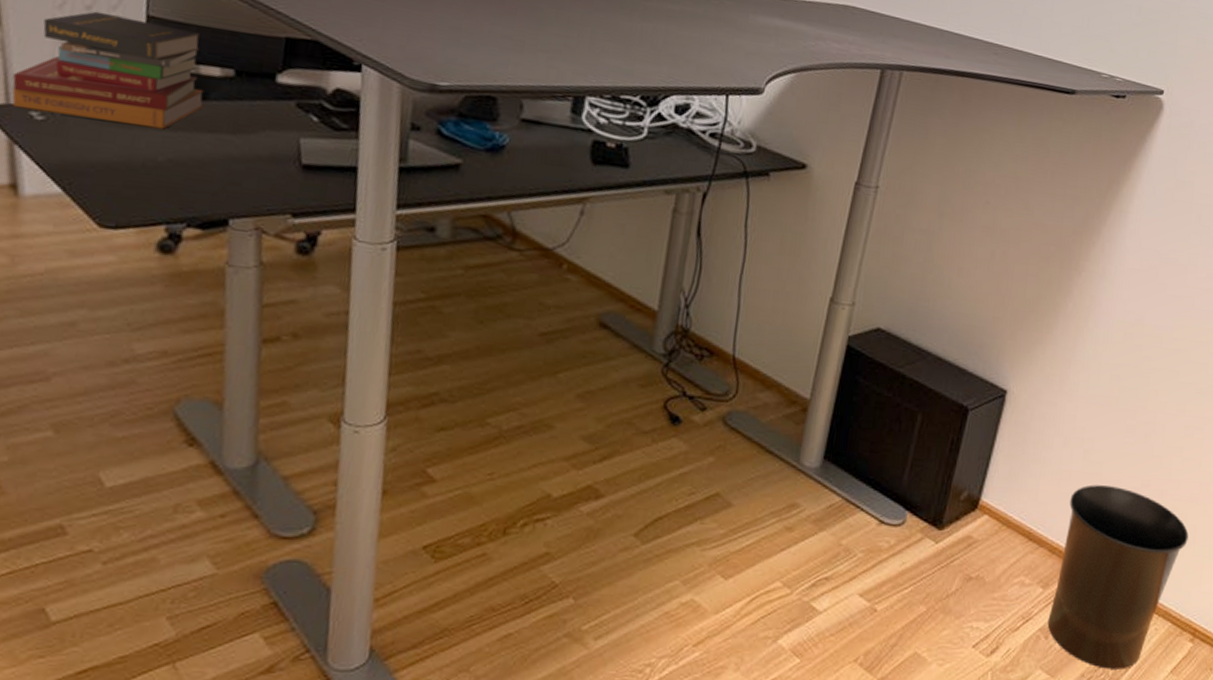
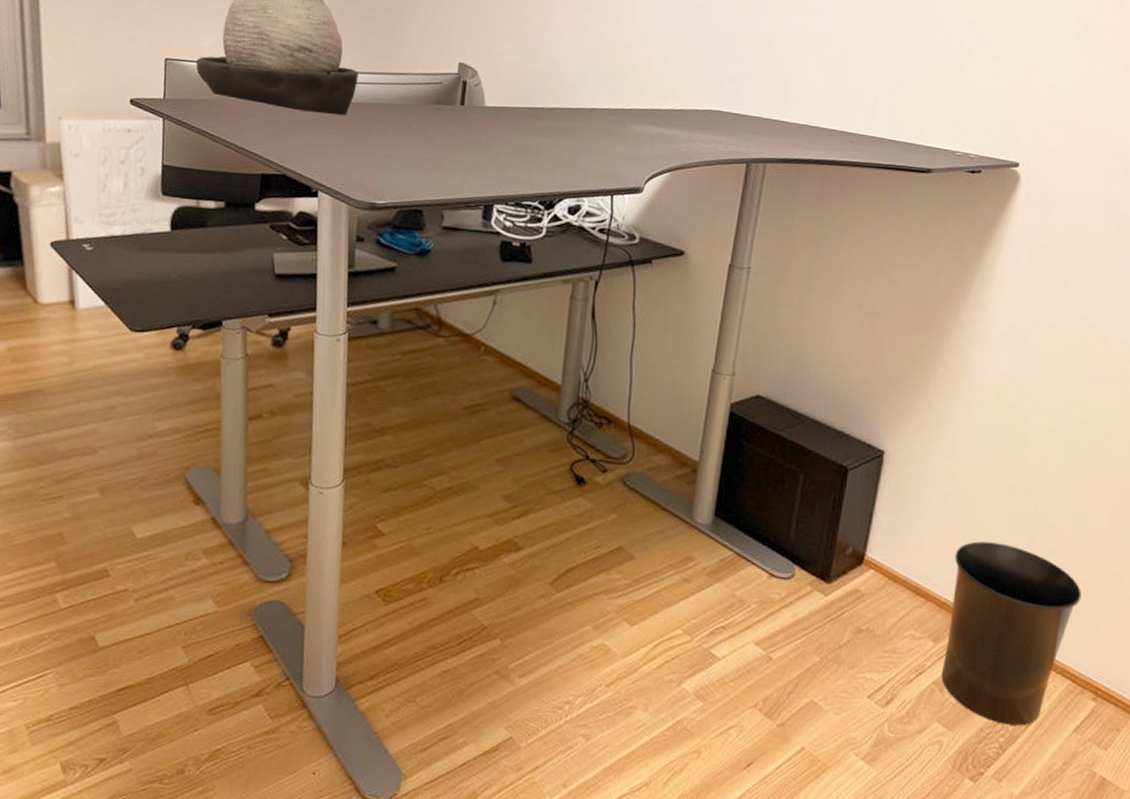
books: present [12,11,204,129] -> none [71,164,203,252]

